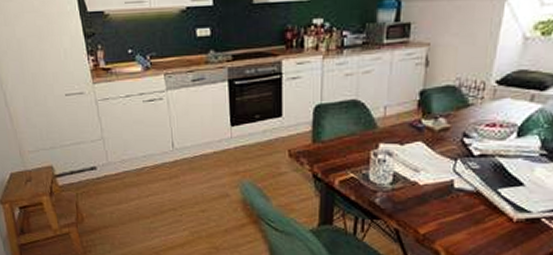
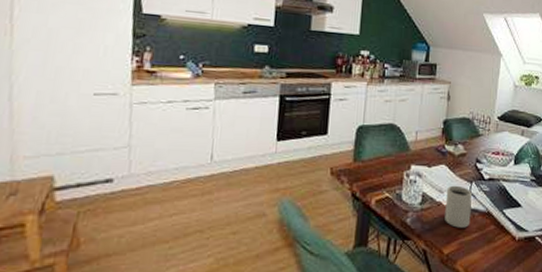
mug: none [421,163,456,208] -> present [445,185,472,228]

